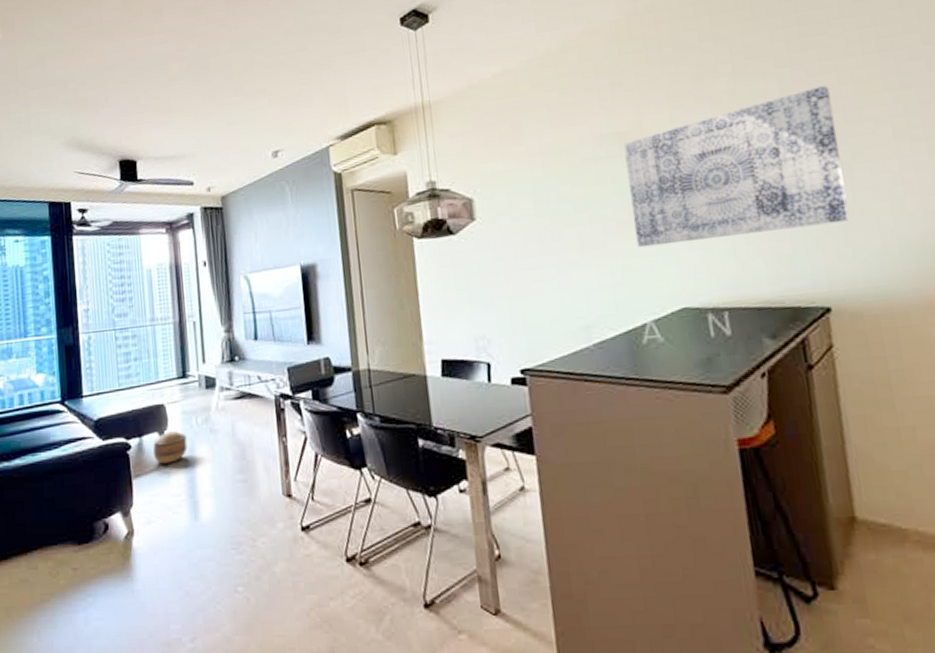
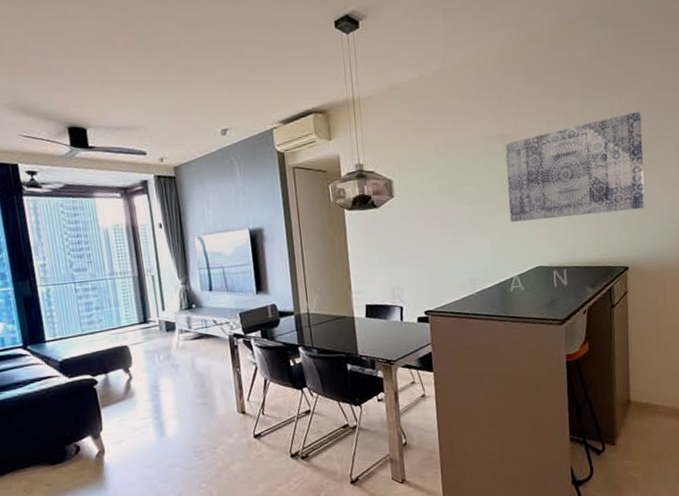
basket: present [153,431,188,464] -> none [119,367,152,395]

